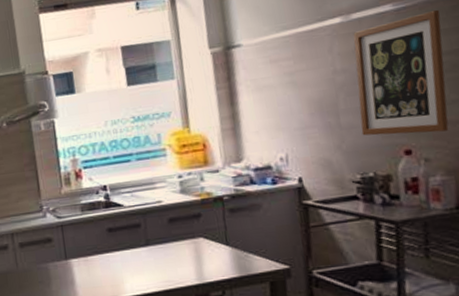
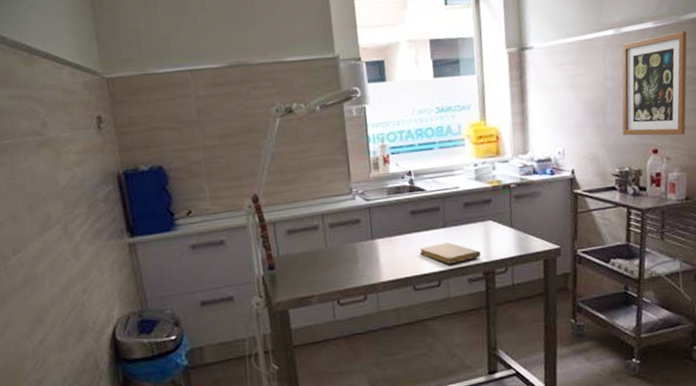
notebook: none [119,262,192,287] -> present [419,242,481,264]

